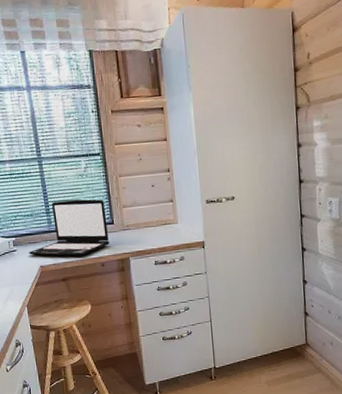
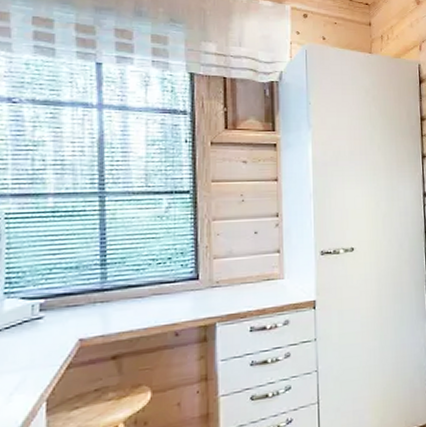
laptop: present [28,199,110,257] -> none [63,246,190,325]

